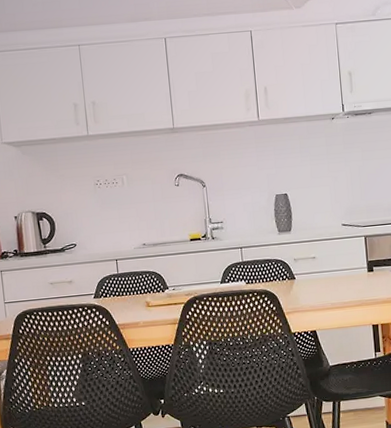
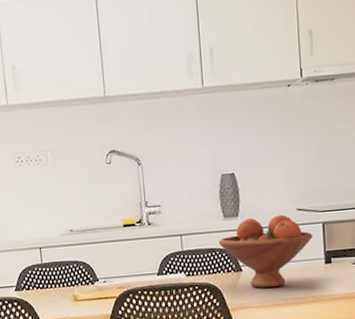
fruit bowl: none [274,229,357,294] -> present [218,214,313,288]

